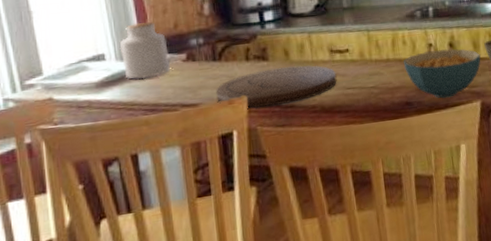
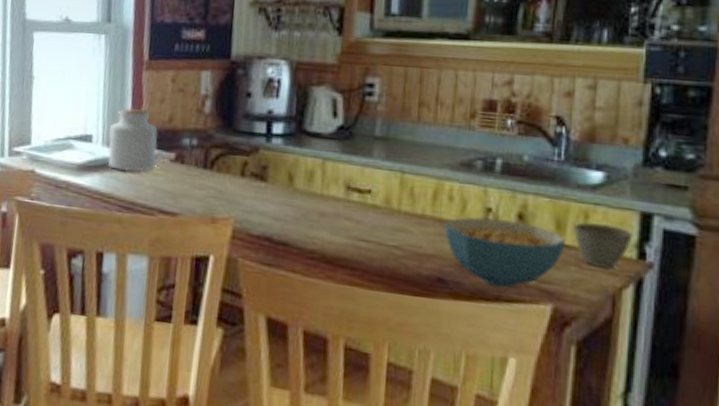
cutting board: present [216,65,337,108] -> none [199,192,349,240]

